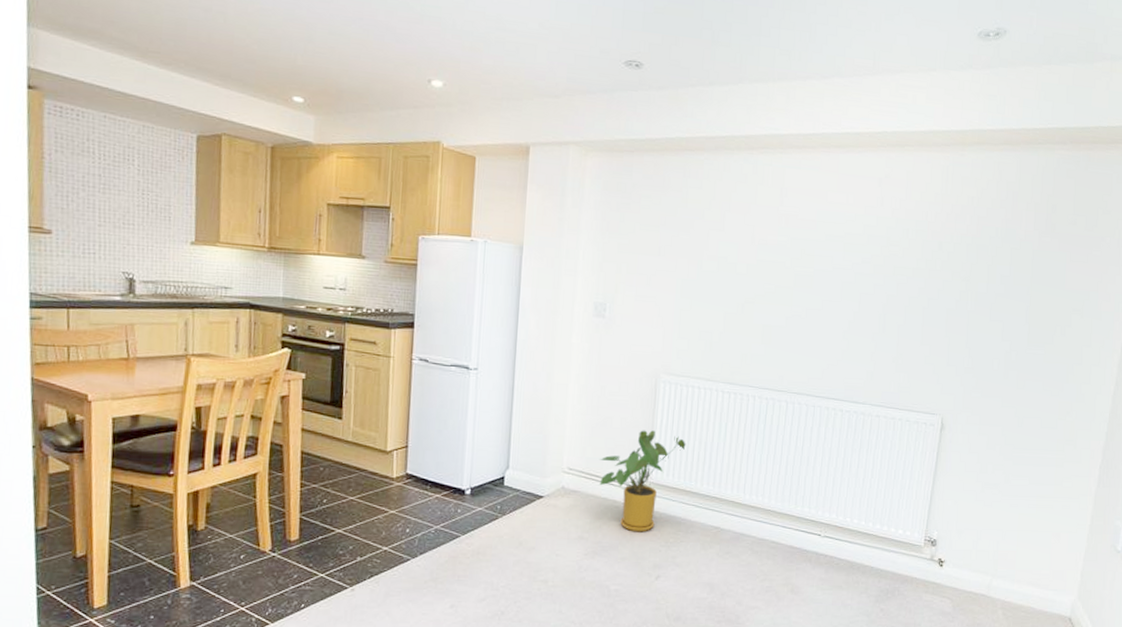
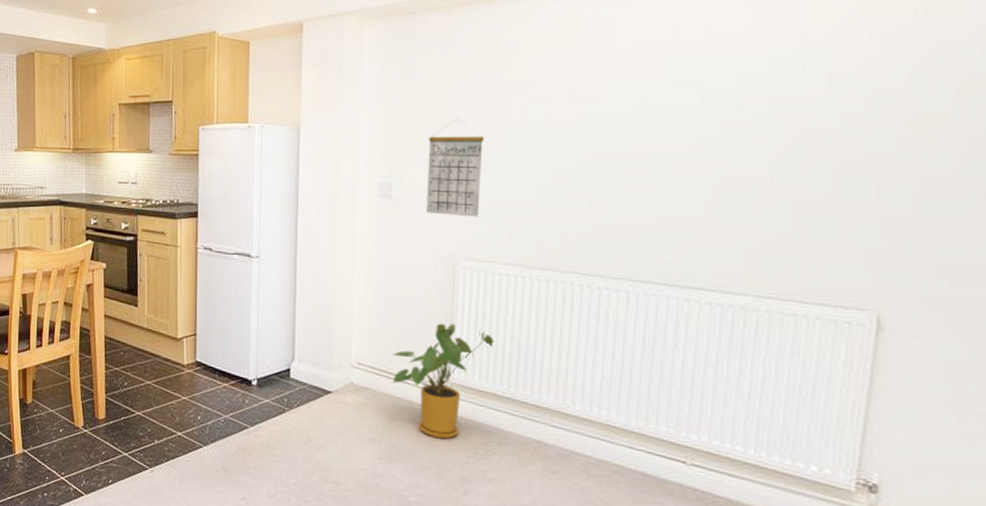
calendar: none [634,250,686,338] -> present [425,119,485,217]

